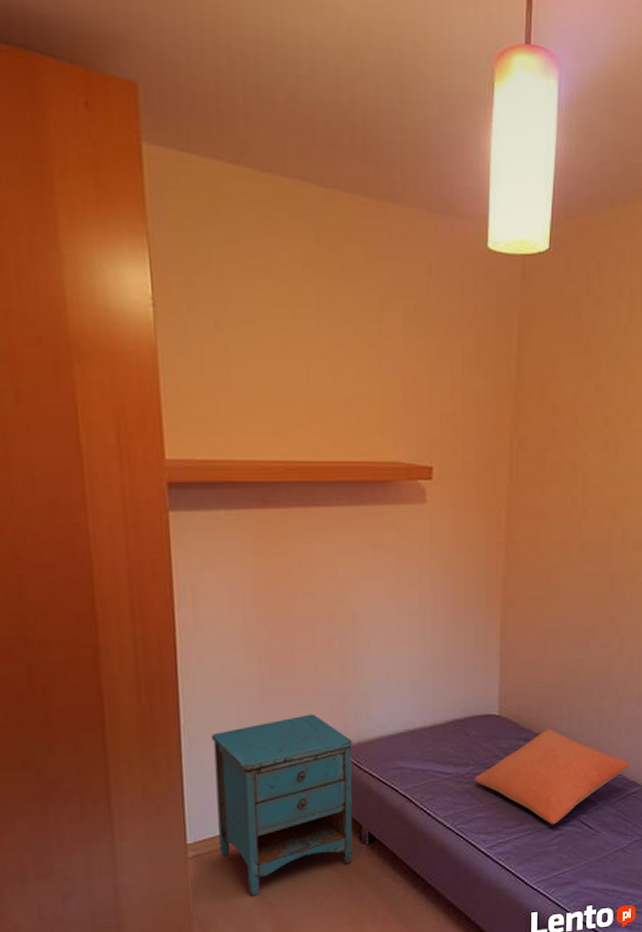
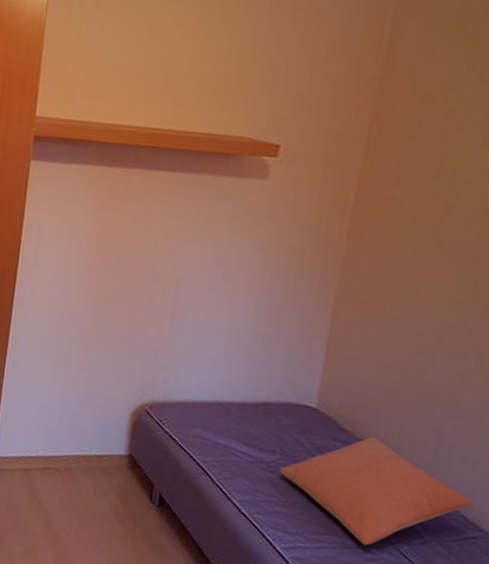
nightstand: present [211,714,353,896] -> none [20,361,159,524]

